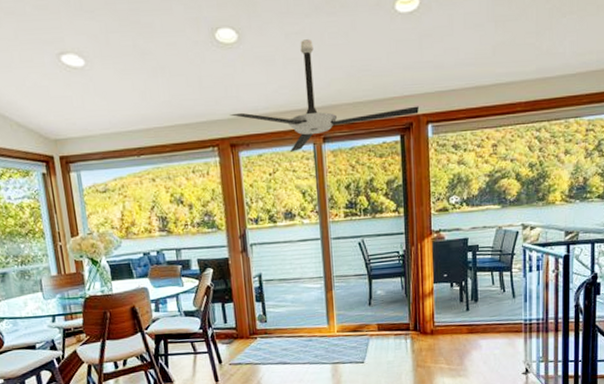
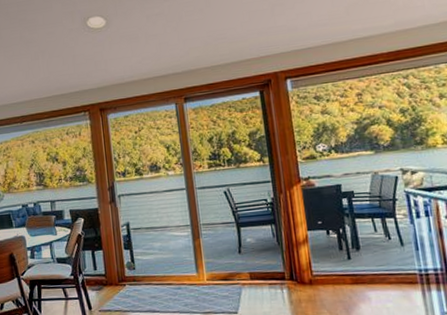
ceiling fan: present [230,39,419,152] -> none [99,18,276,112]

